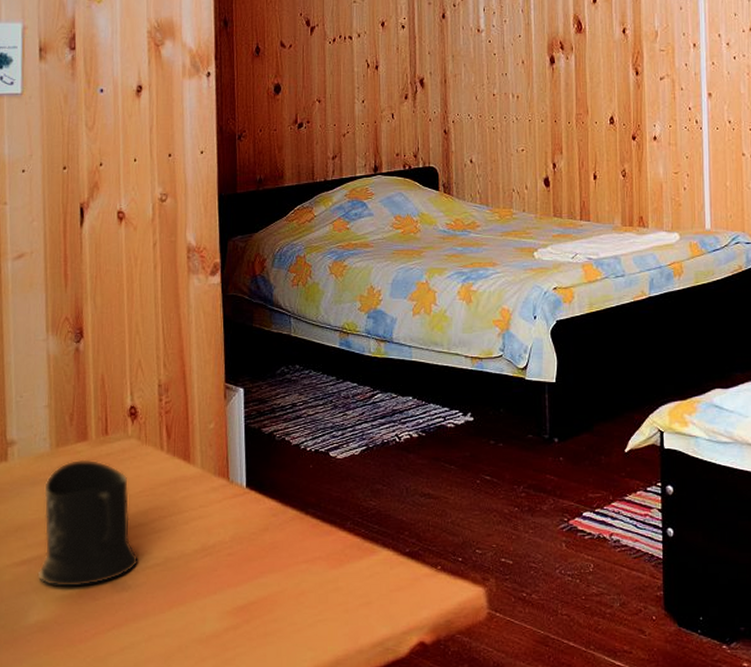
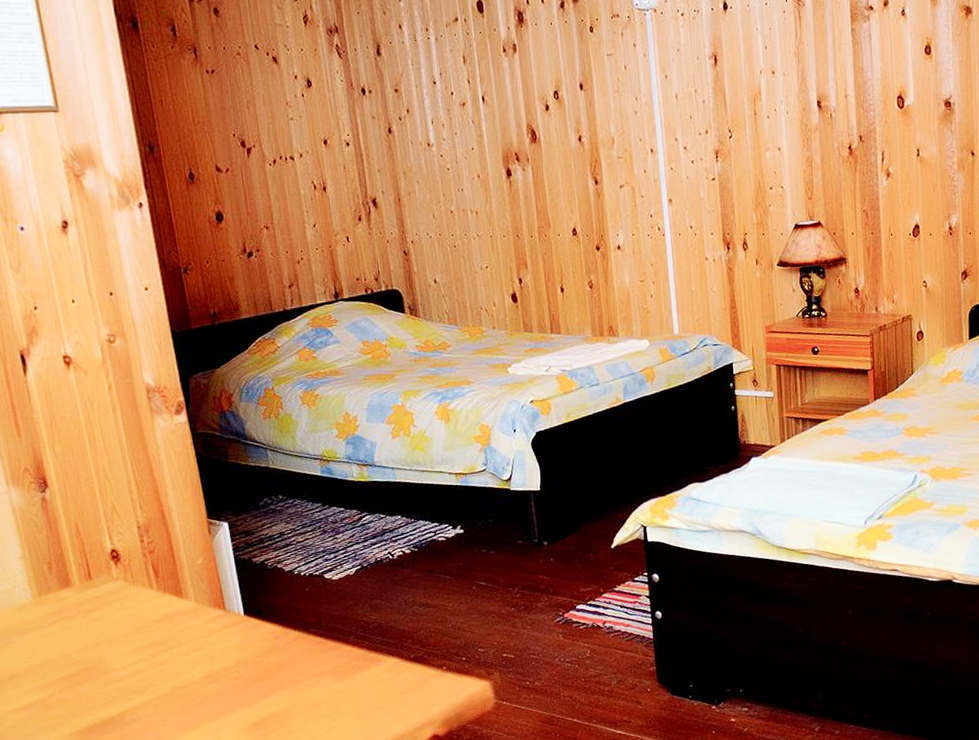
mug: present [37,460,138,587] -> none [33,605,145,726]

